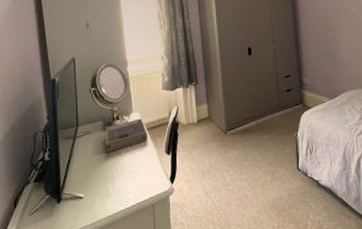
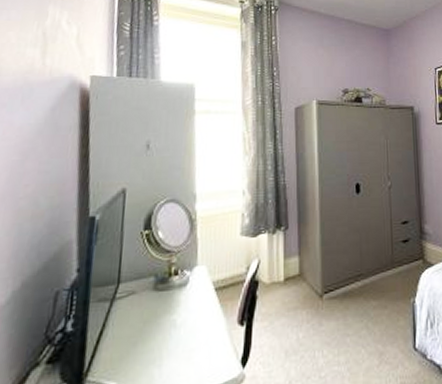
book: present [105,118,147,153] -> none [155,274,215,323]

